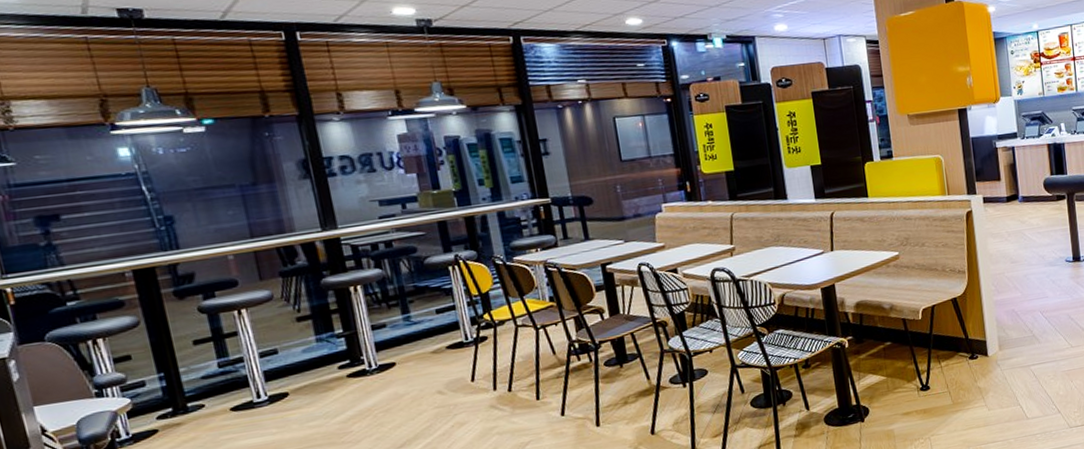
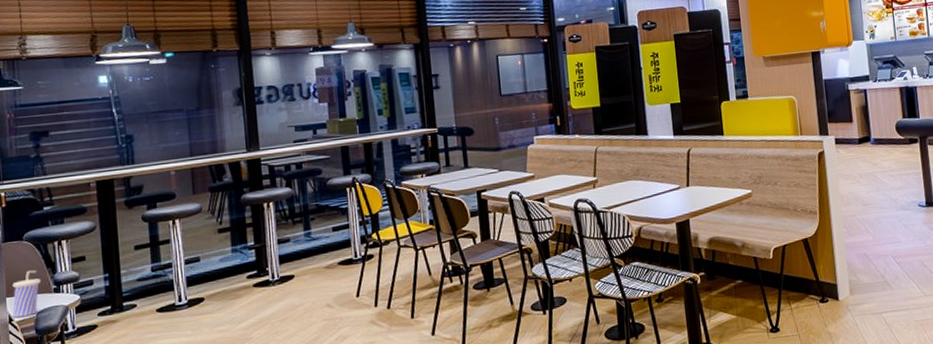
beverage cup: none [39,374,77,428] -> present [12,270,41,318]

